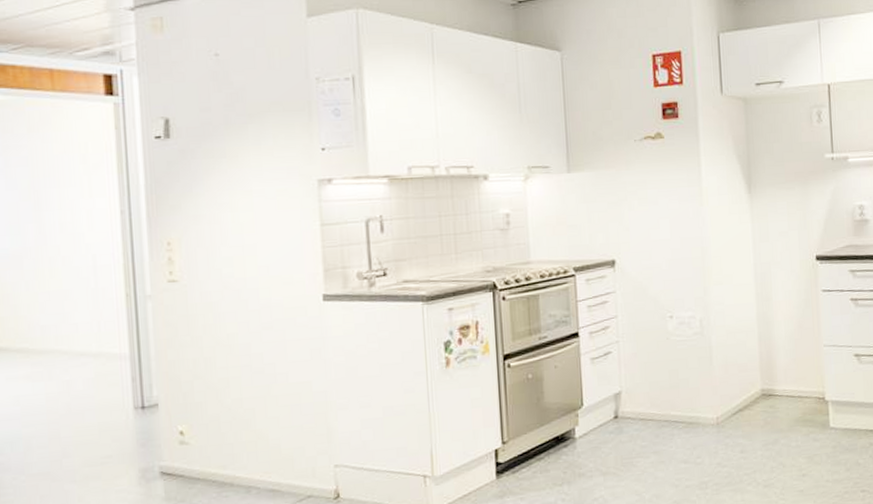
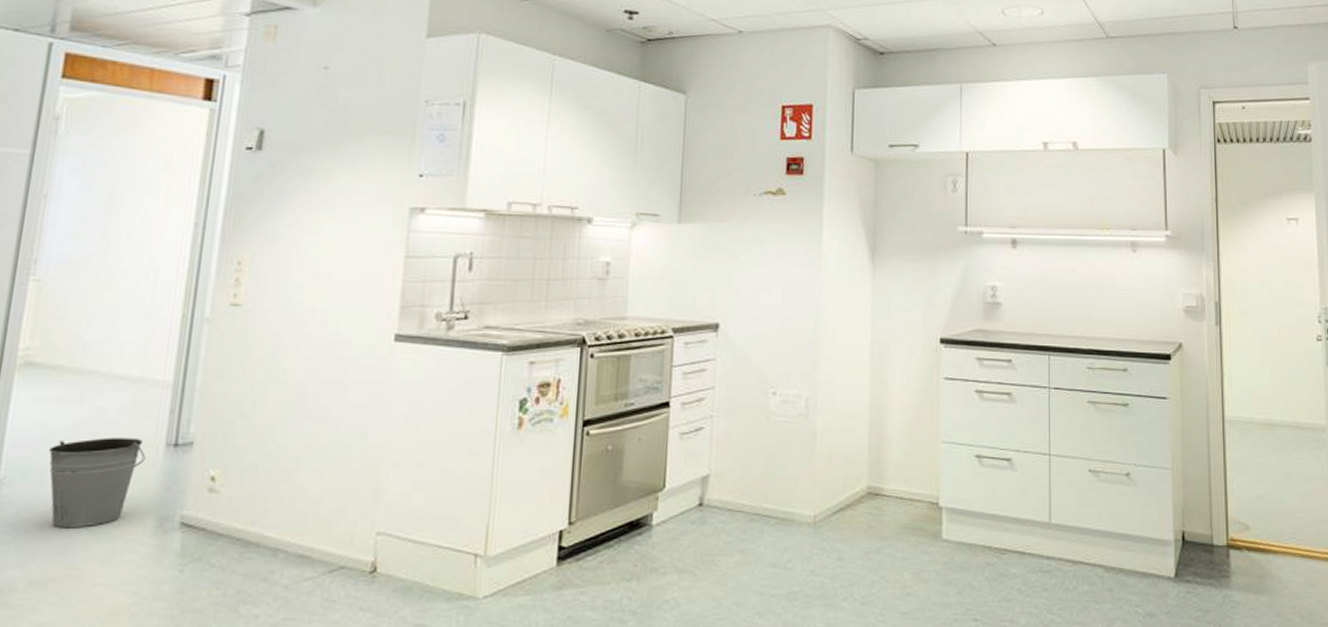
bucket: none [29,404,118,486] -> present [48,438,146,529]

